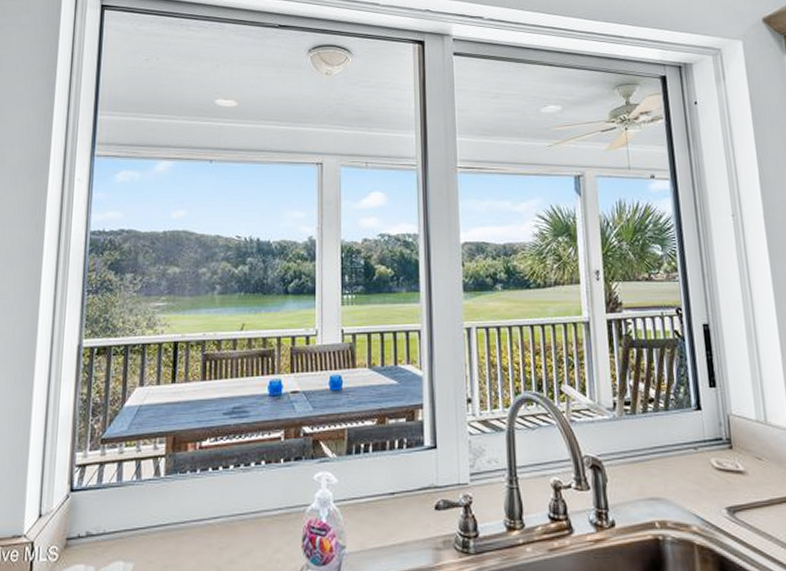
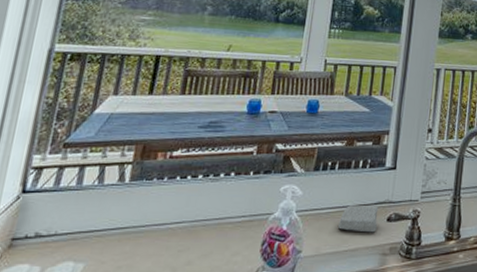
soap bar: none [380,492,425,524] -> present [337,205,379,233]

